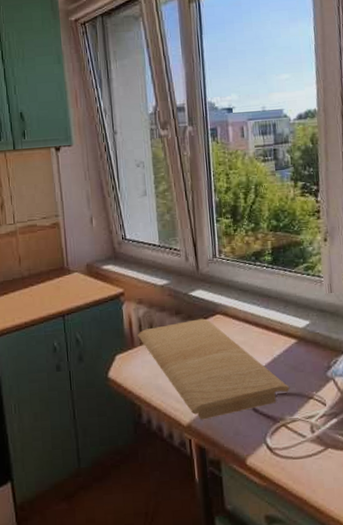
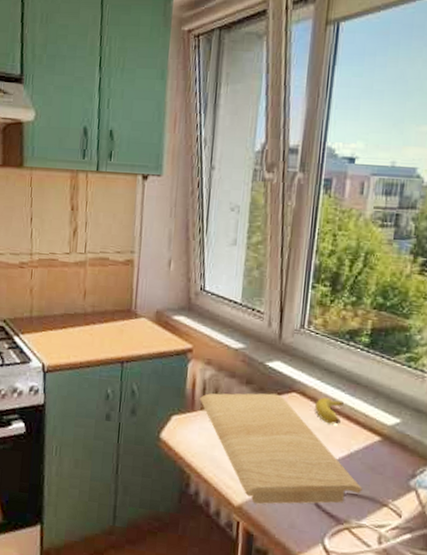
banana: none [237,314,261,336] -> present [315,397,344,425]

